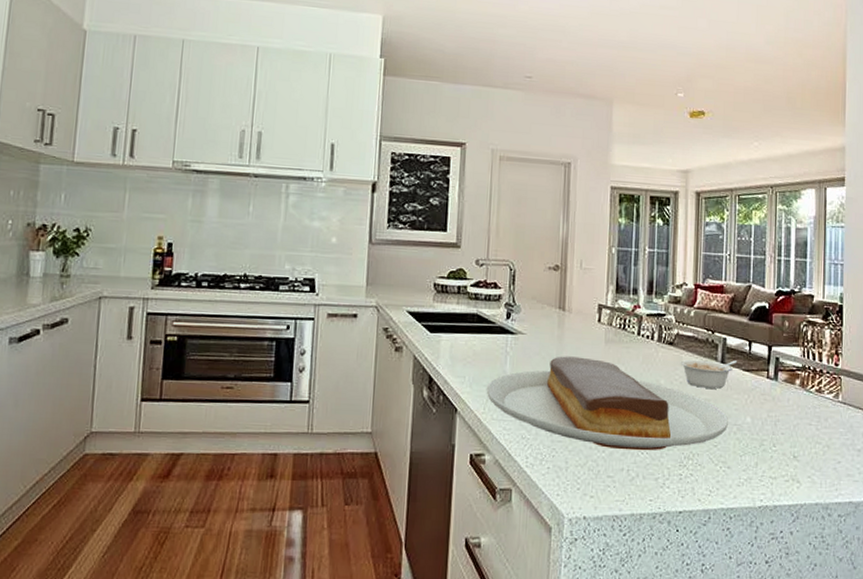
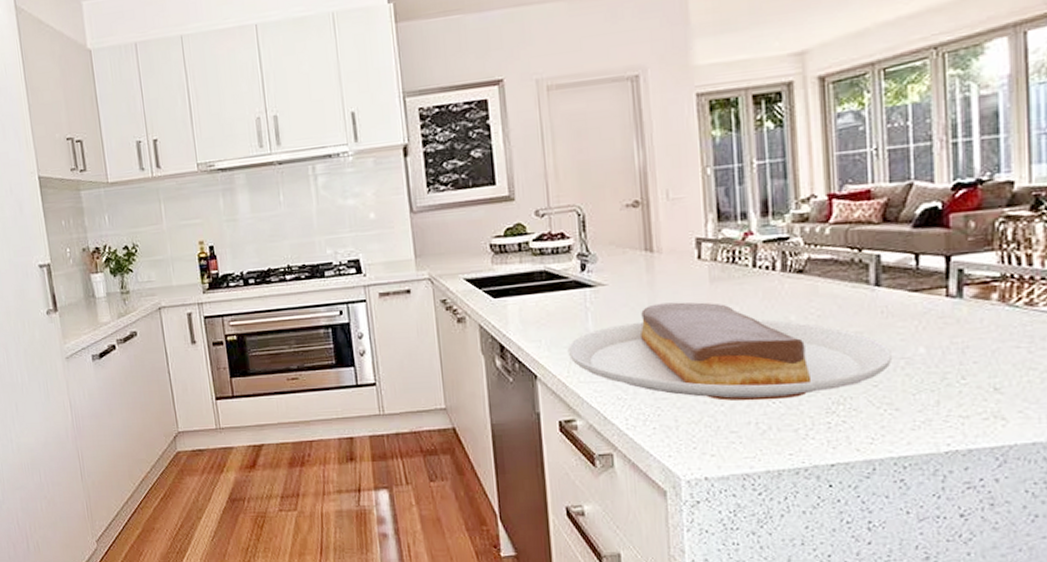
legume: present [680,359,737,389] -> none [815,280,898,319]

